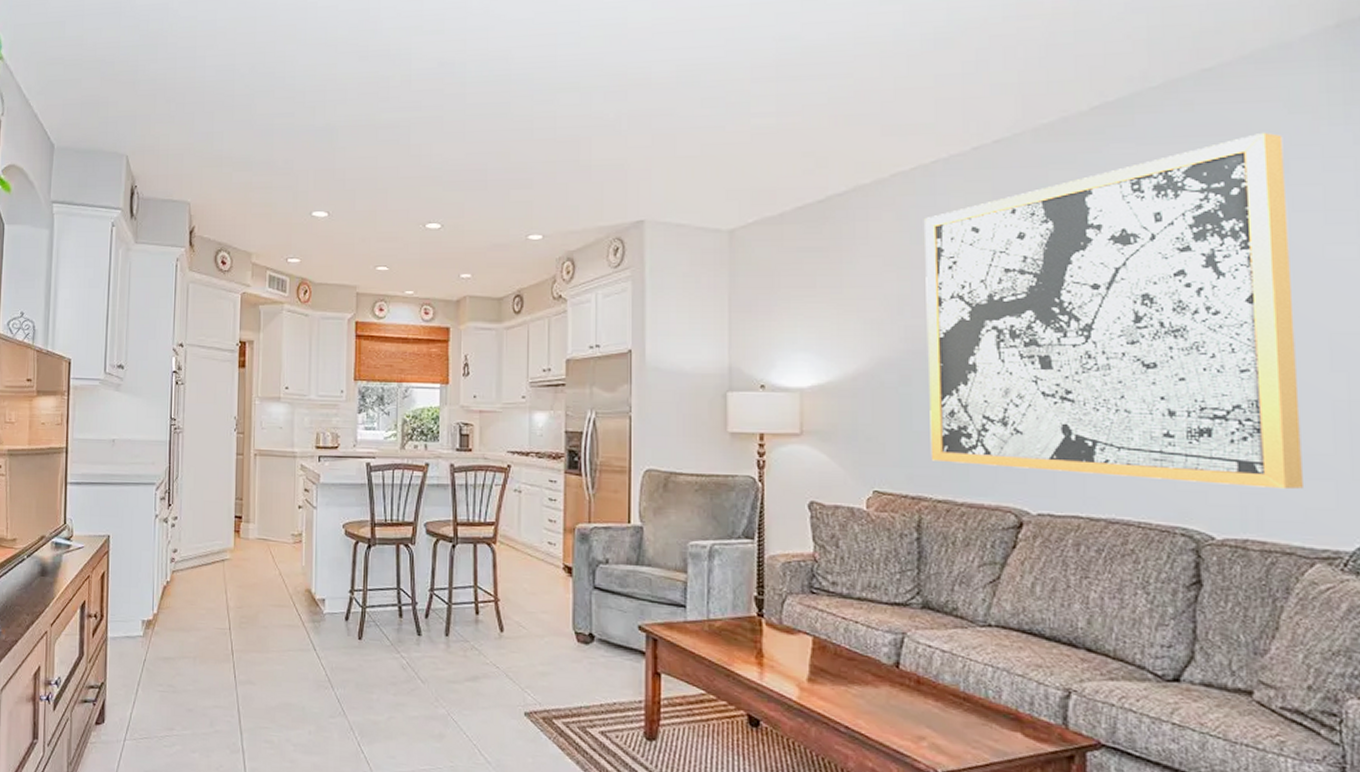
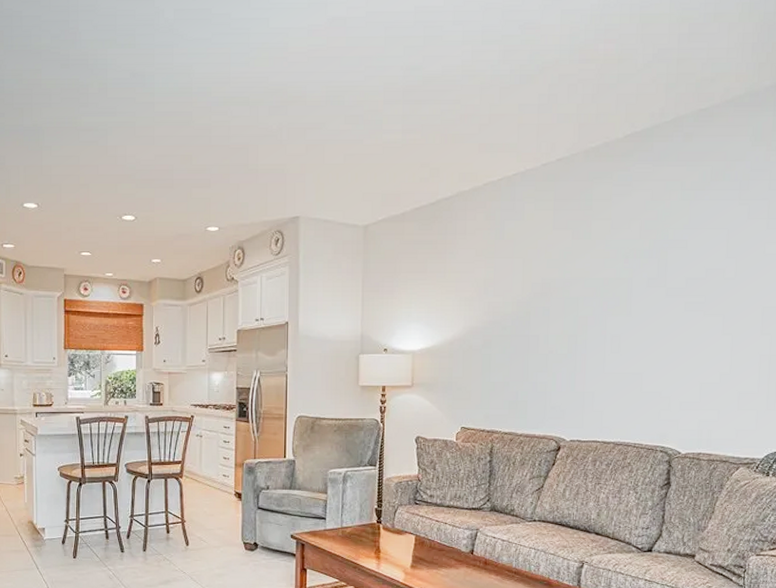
wall art: present [925,132,1305,490] -> none [501,159,747,418]

